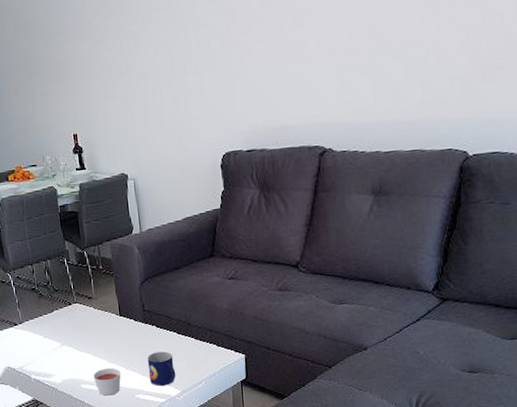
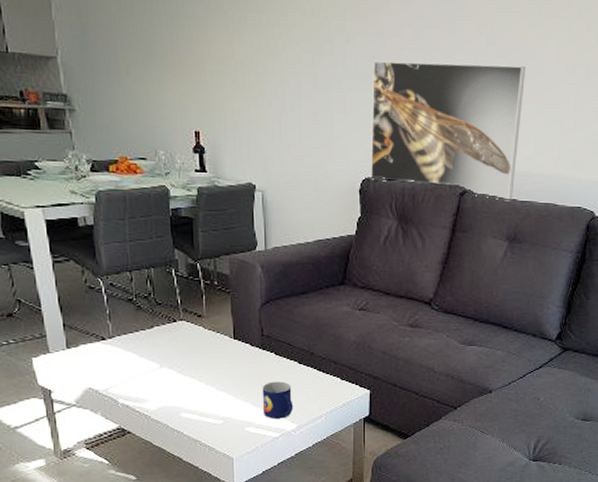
candle: present [93,367,121,396] -> none [196,396,230,427]
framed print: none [225,12,380,155] -> present [370,60,525,202]

